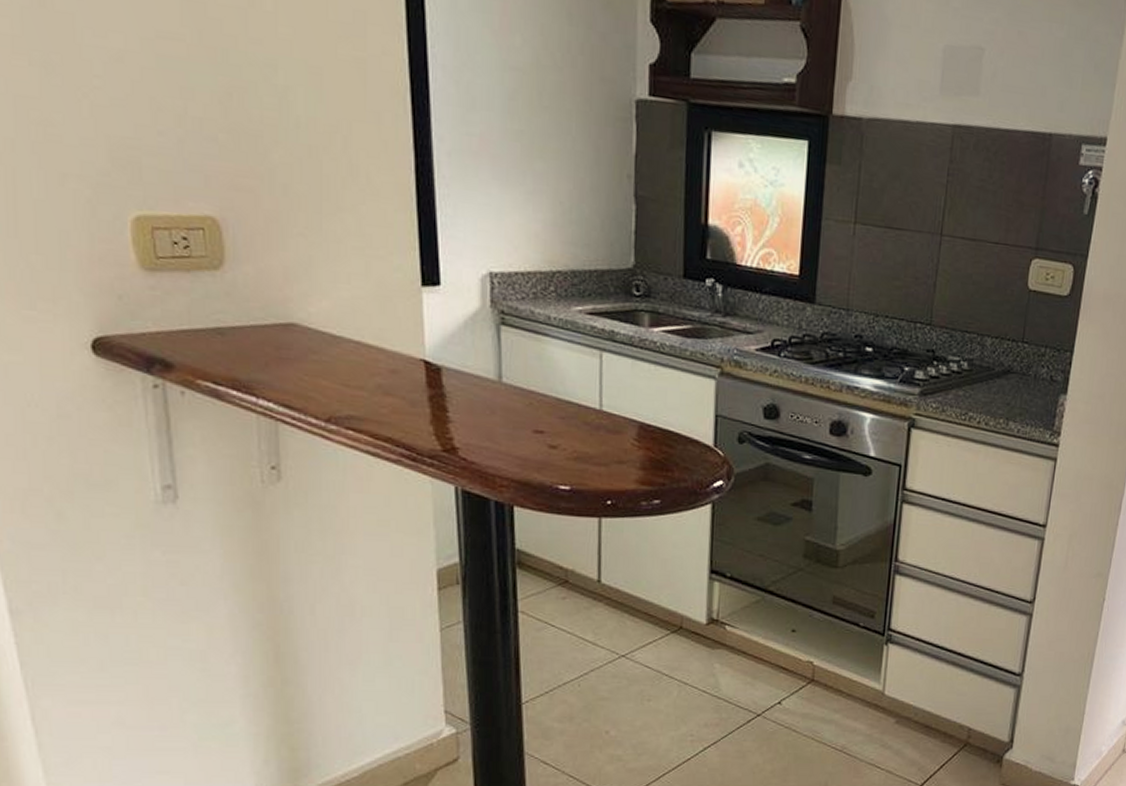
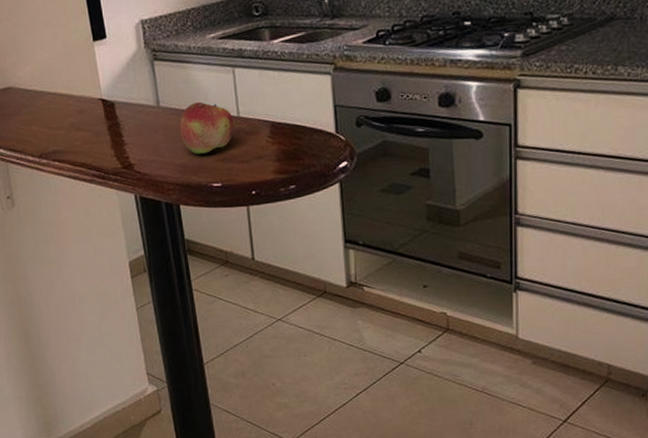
fruit: none [524,384,594,448] -> present [179,101,234,154]

